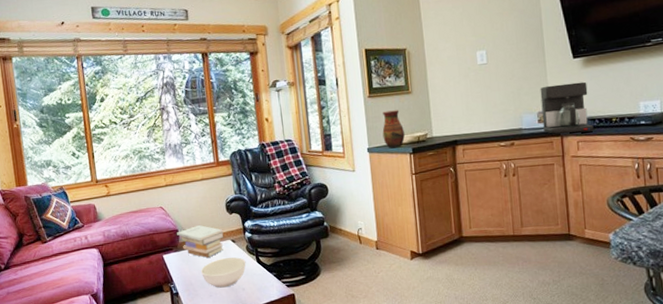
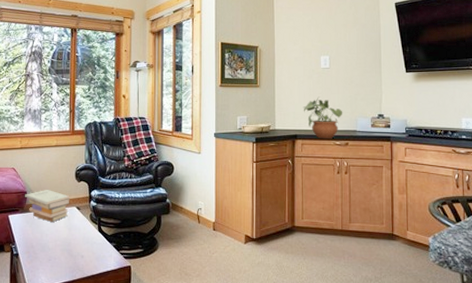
bowl: present [200,257,246,288] -> none [43,223,88,253]
vase: present [382,110,405,149] -> none [229,101,250,136]
potted plant: none [461,96,506,142] -> present [303,96,343,139]
coffee maker: present [540,81,594,135] -> none [375,94,420,141]

